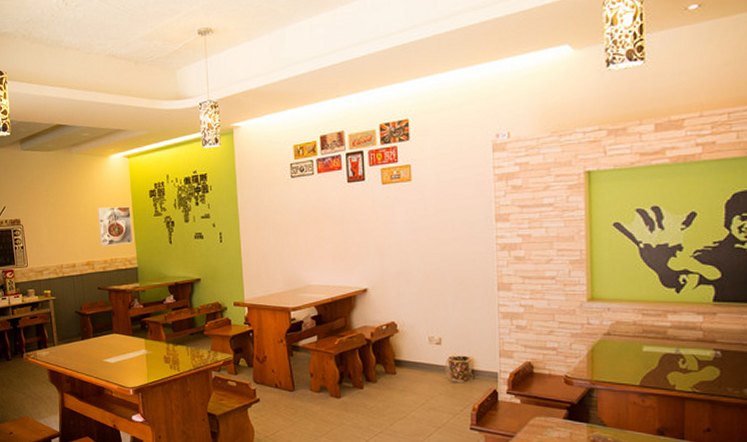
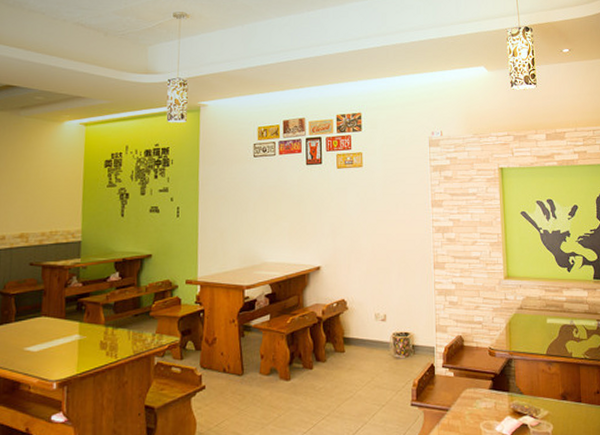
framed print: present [98,206,133,246] -> none [40,175,81,217]

